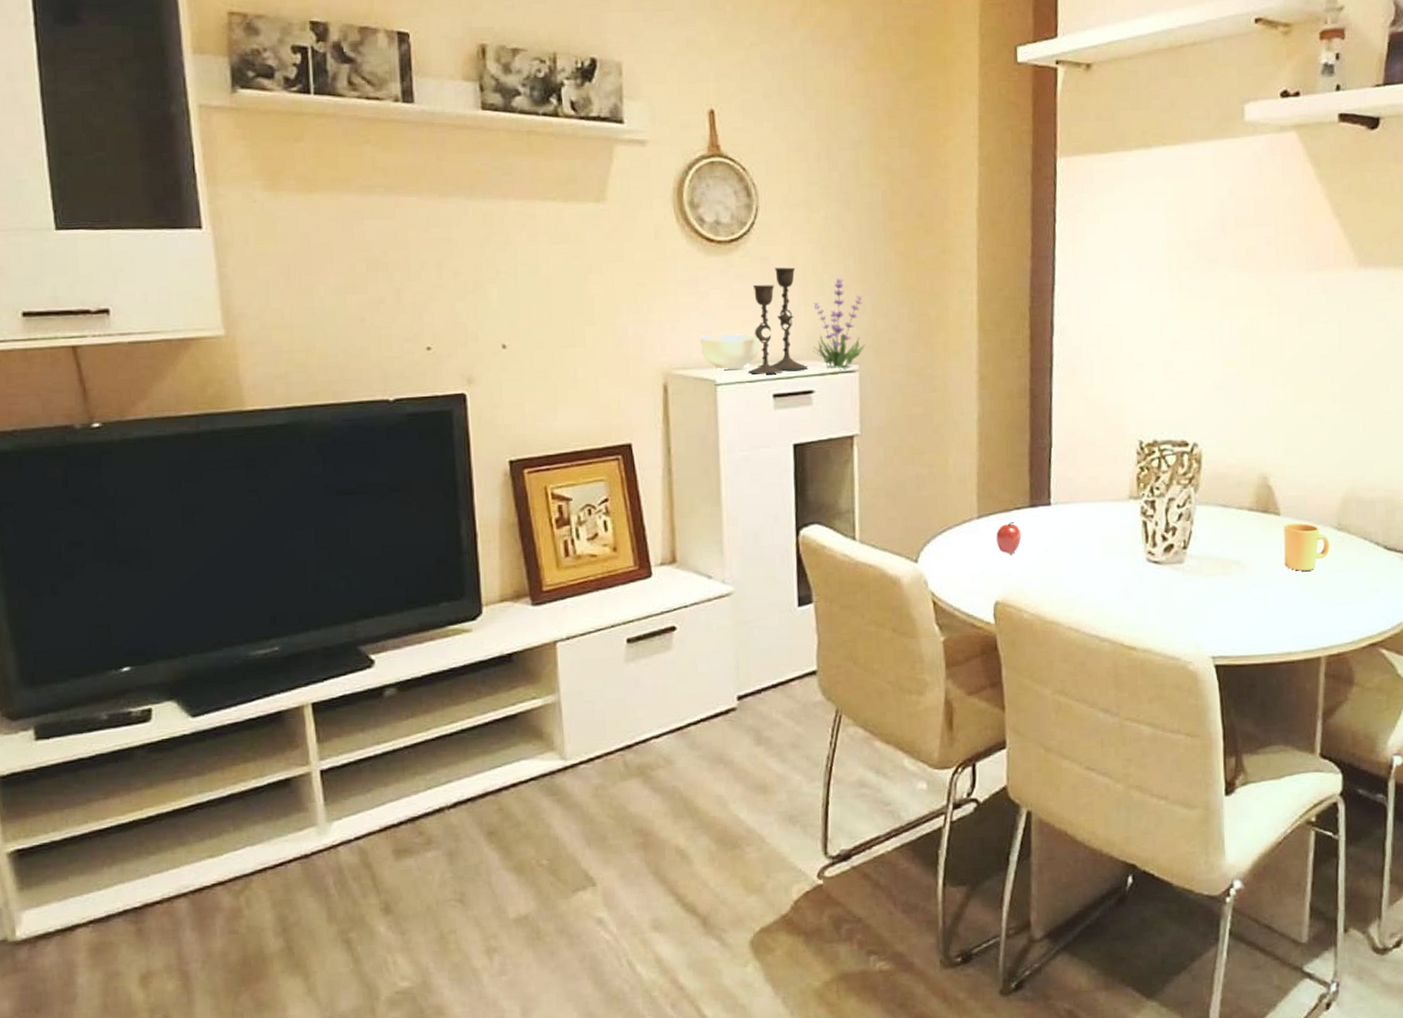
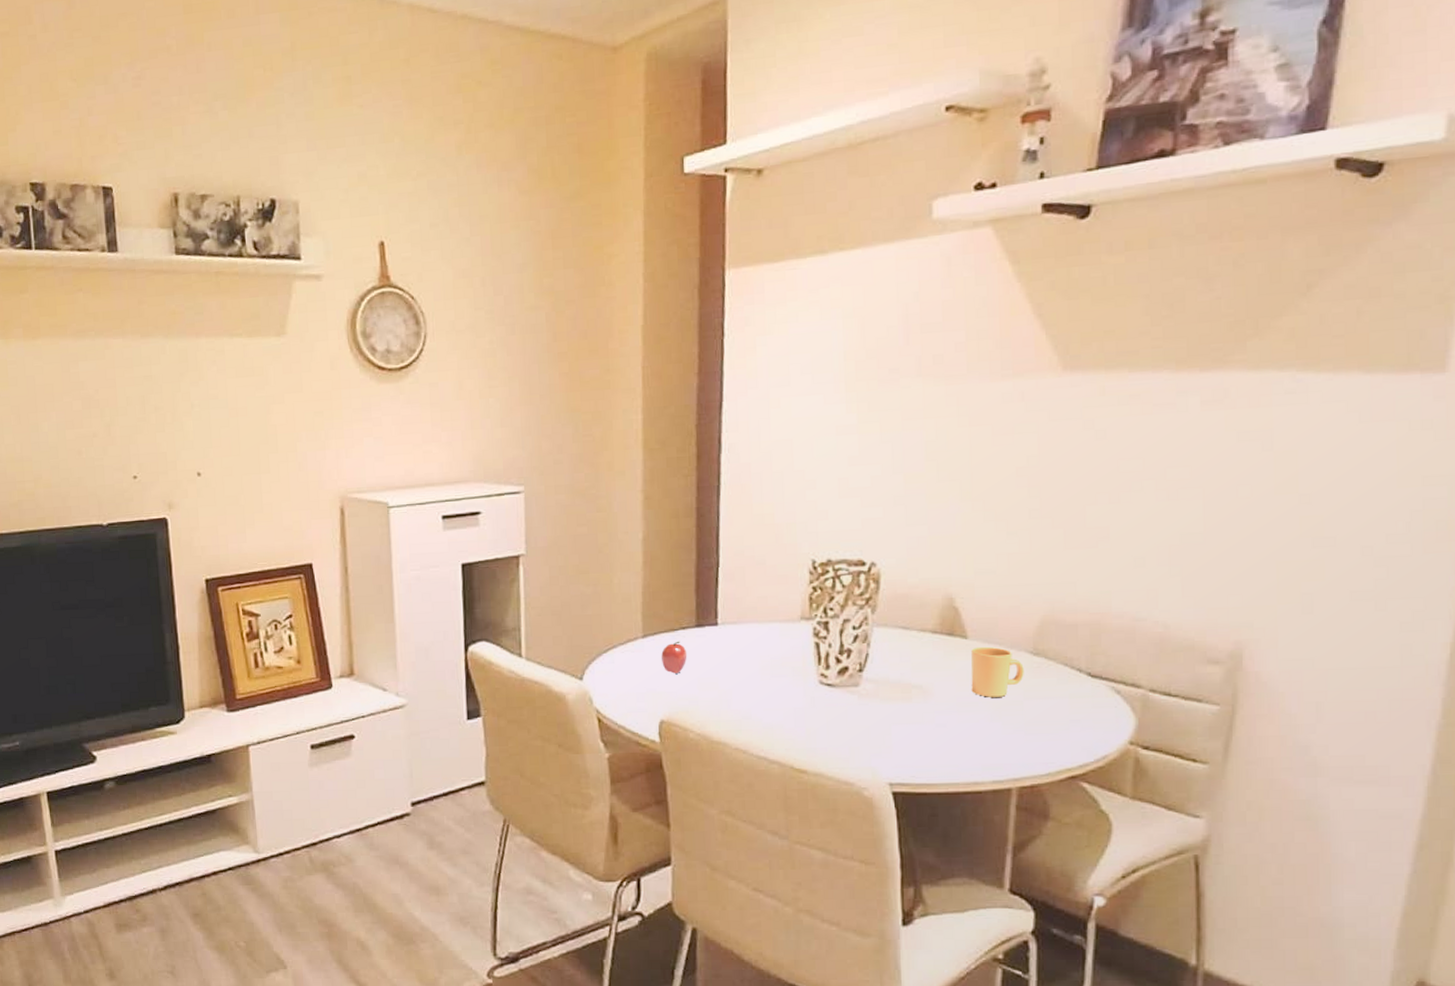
bowl: present [699,334,761,370] -> none [372,458,430,493]
candlestick: present [748,267,807,374] -> none [418,392,474,497]
plant: present [813,278,866,369] -> none [479,401,531,491]

